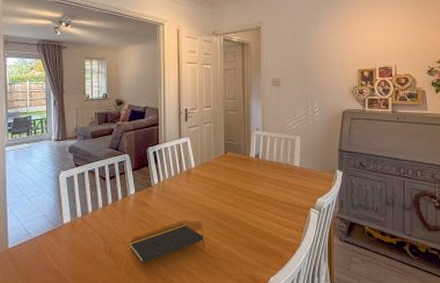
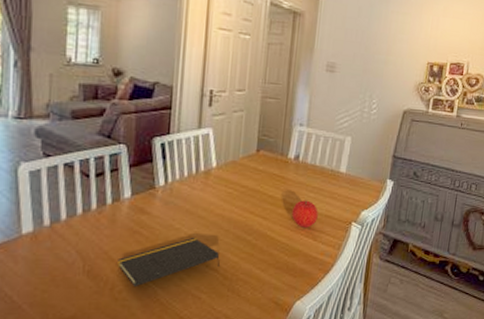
fruit: none [258,191,280,214] -> present [292,200,318,228]

